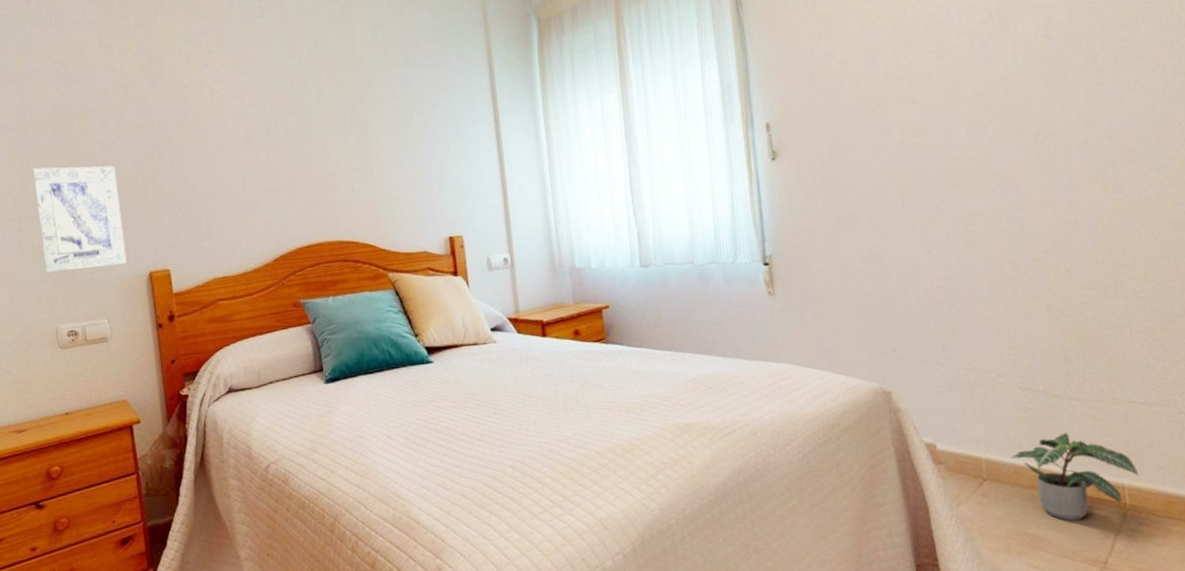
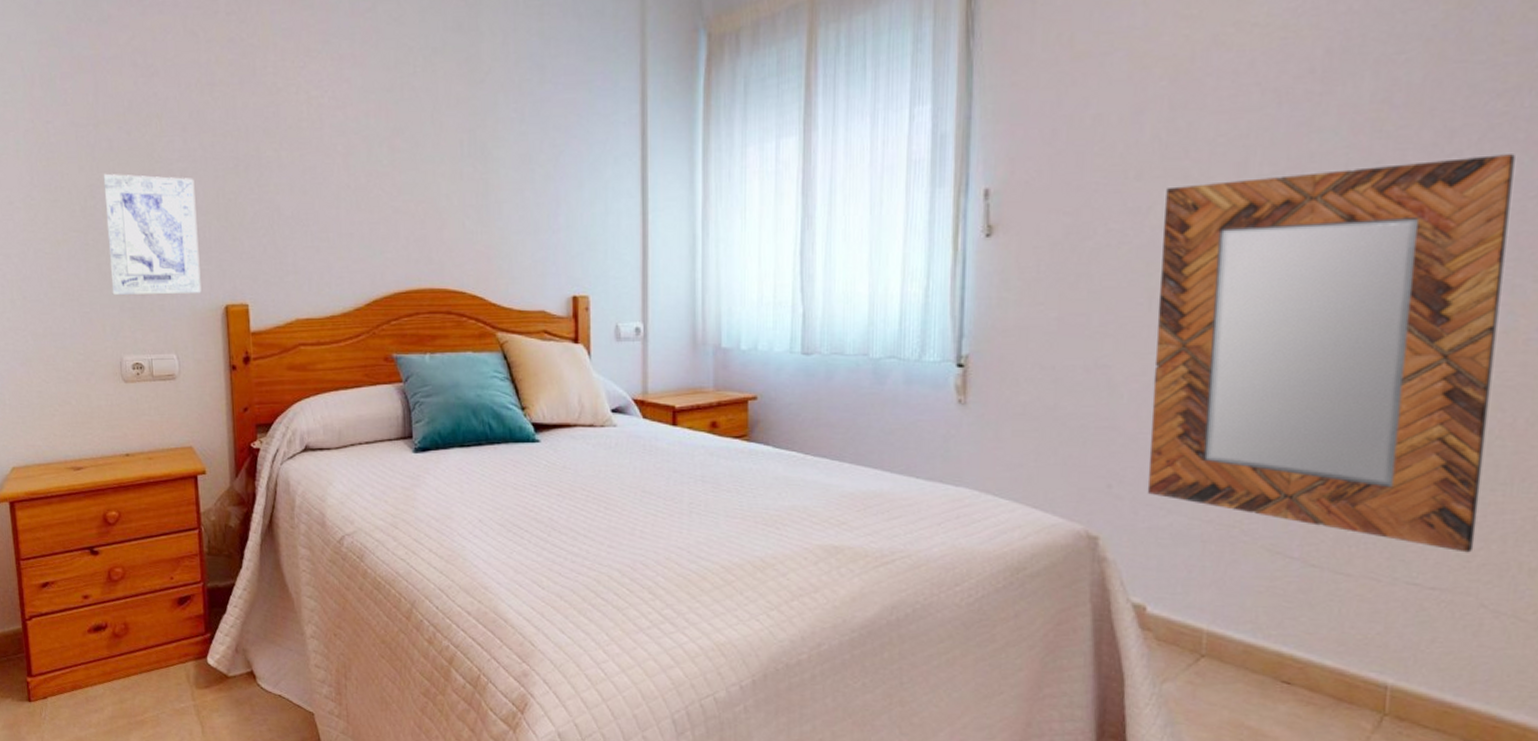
home mirror: none [901,67,1167,373] -> present [1147,154,1515,553]
potted plant: present [1011,432,1139,521] -> none [1242,611,1410,719]

